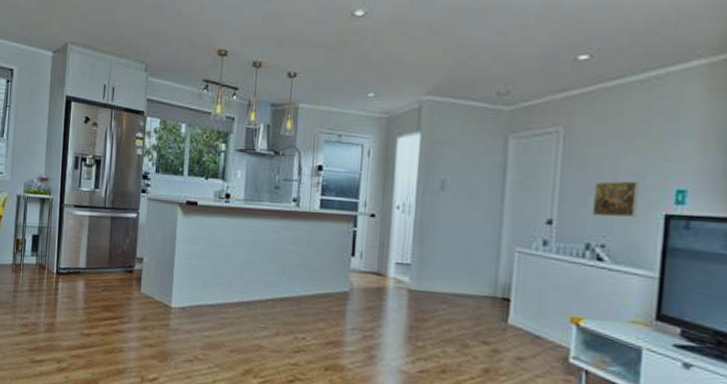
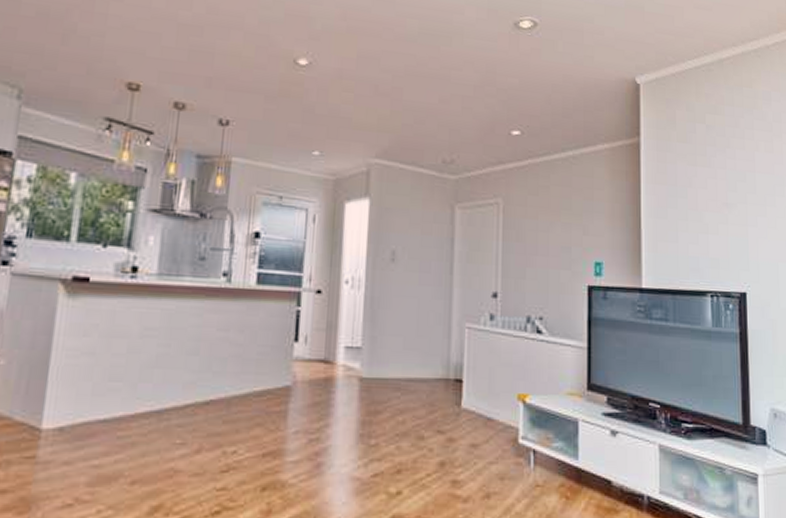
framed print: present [592,181,641,218] -> none [530,253,567,289]

